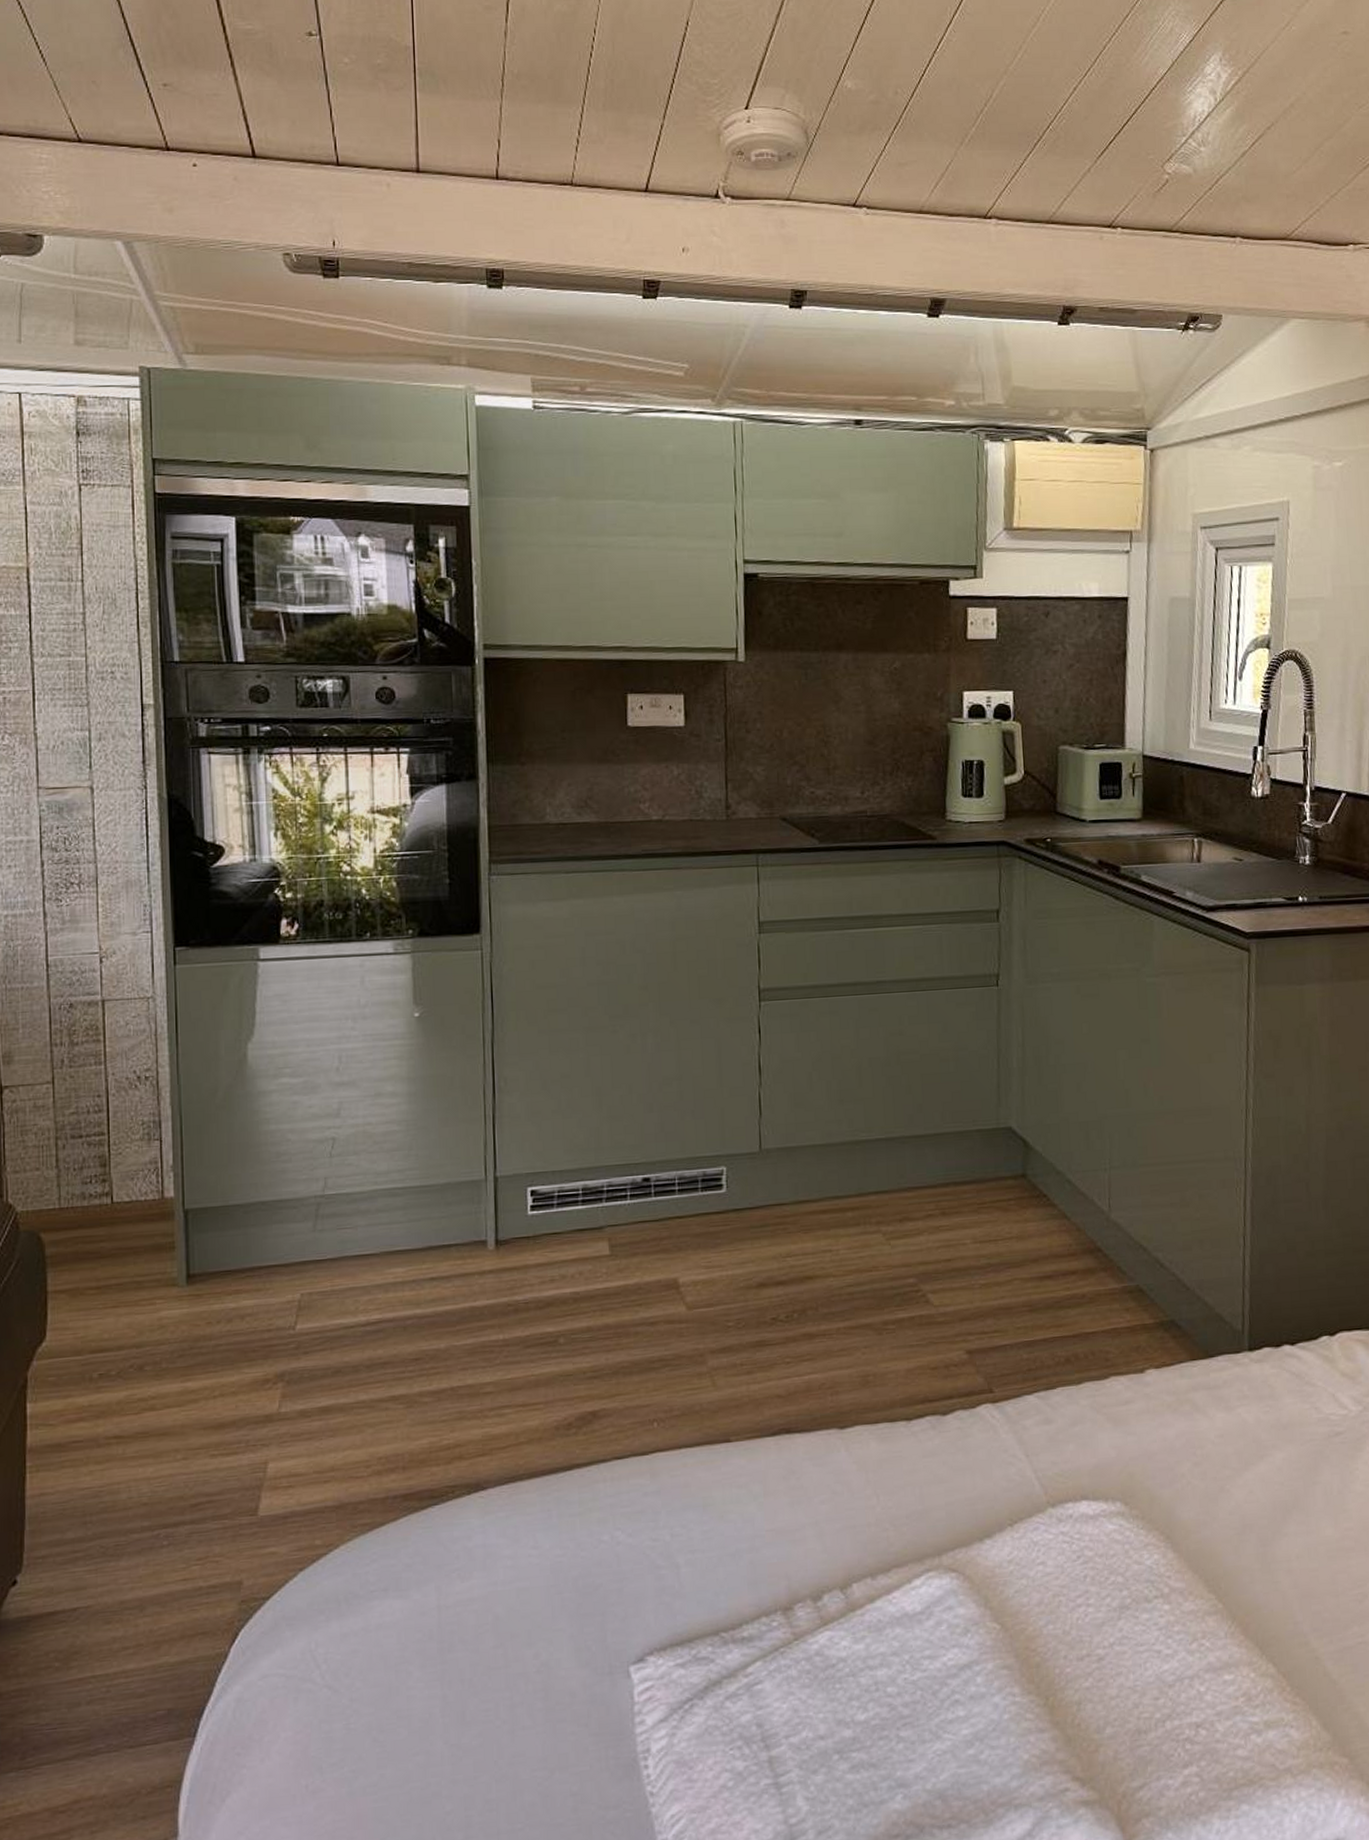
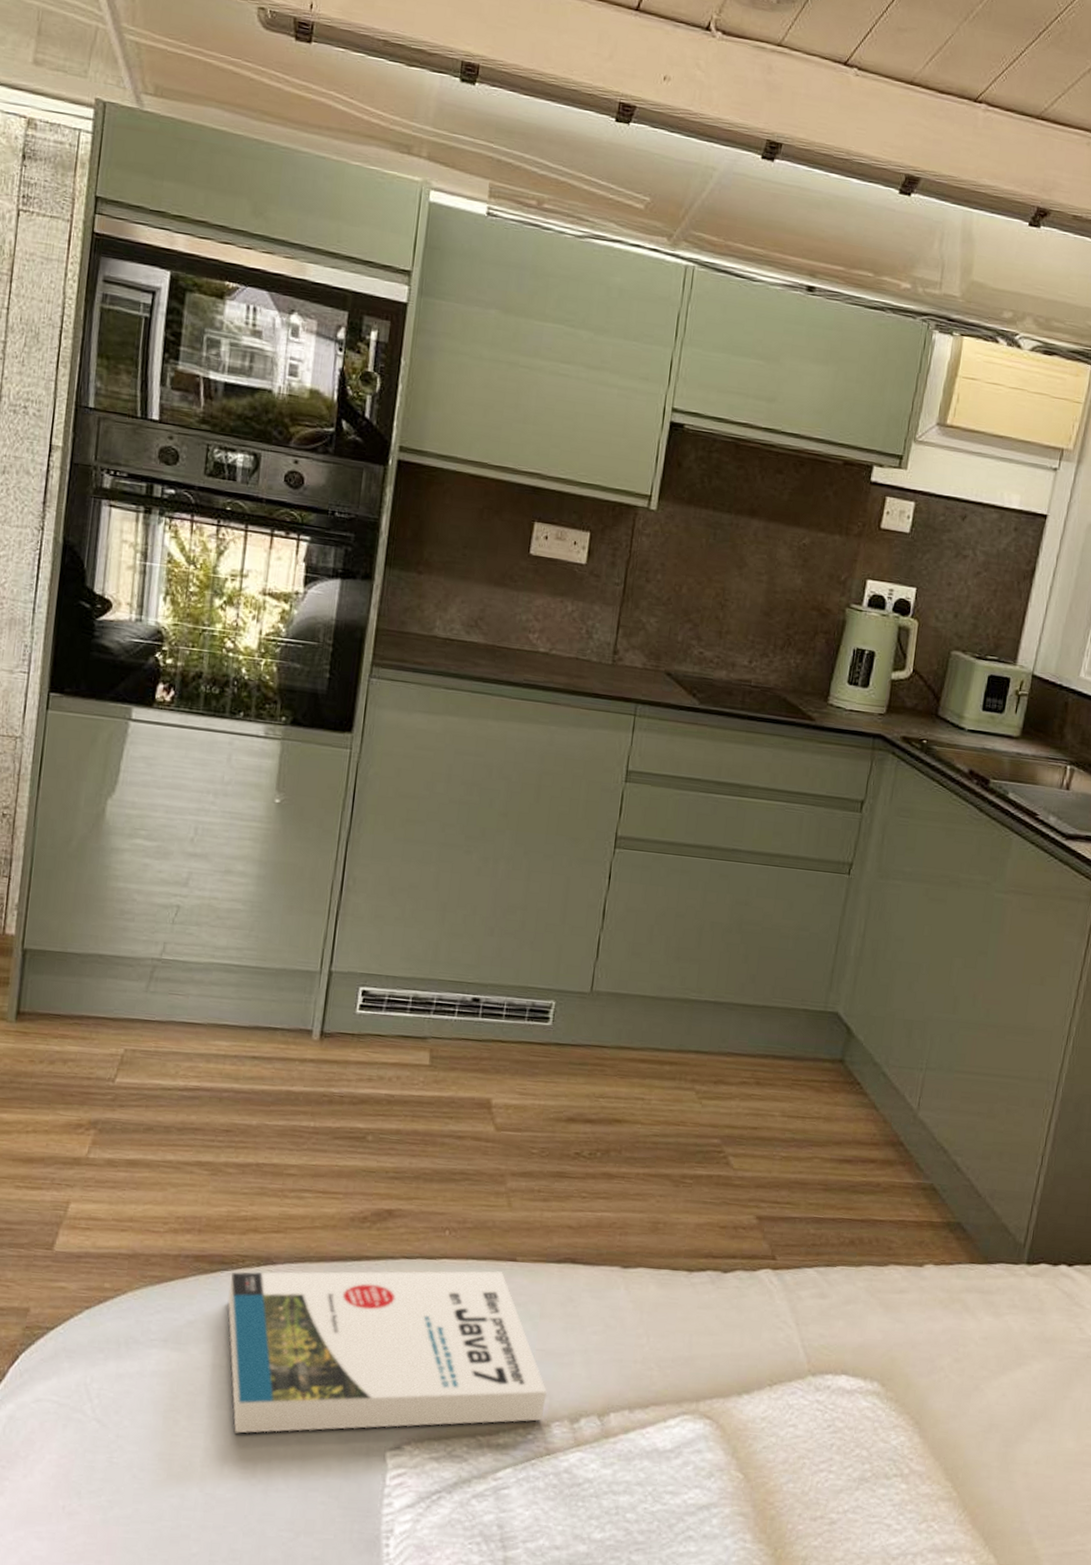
book: none [442,1455,785,1675] -> present [227,1270,548,1434]

